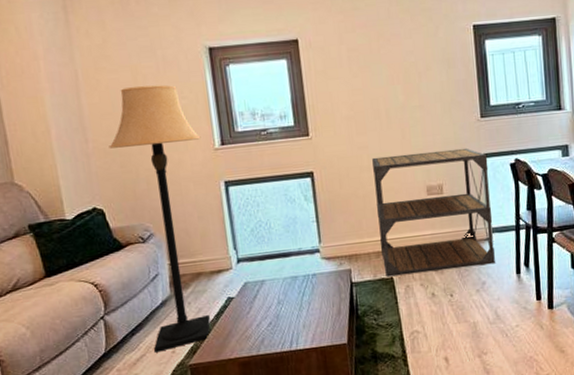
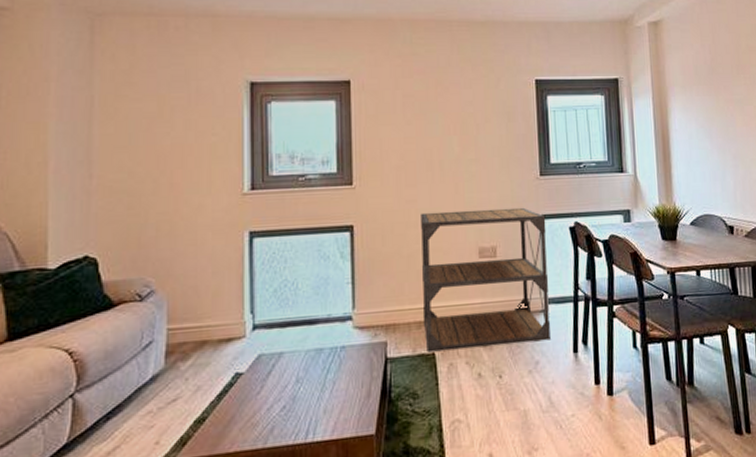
lamp: present [109,84,211,353] -> none [117,118,229,444]

